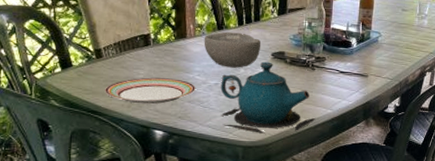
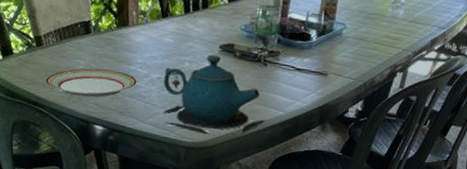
bowl: present [203,31,261,68] -> none [146,19,209,61]

